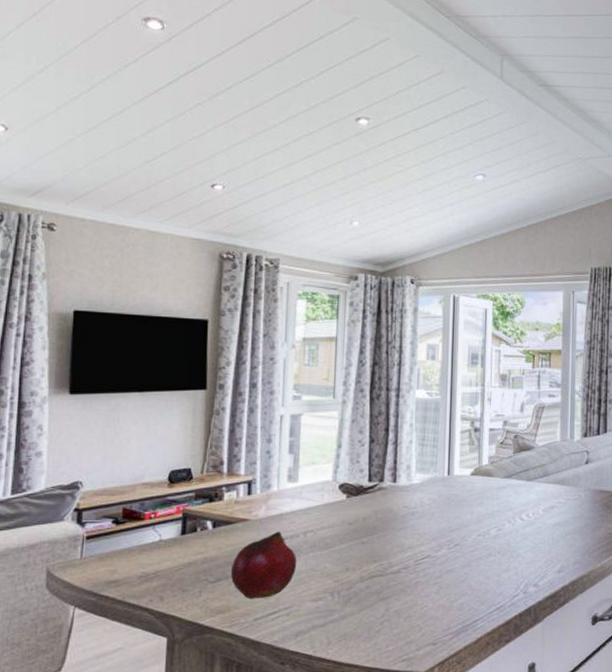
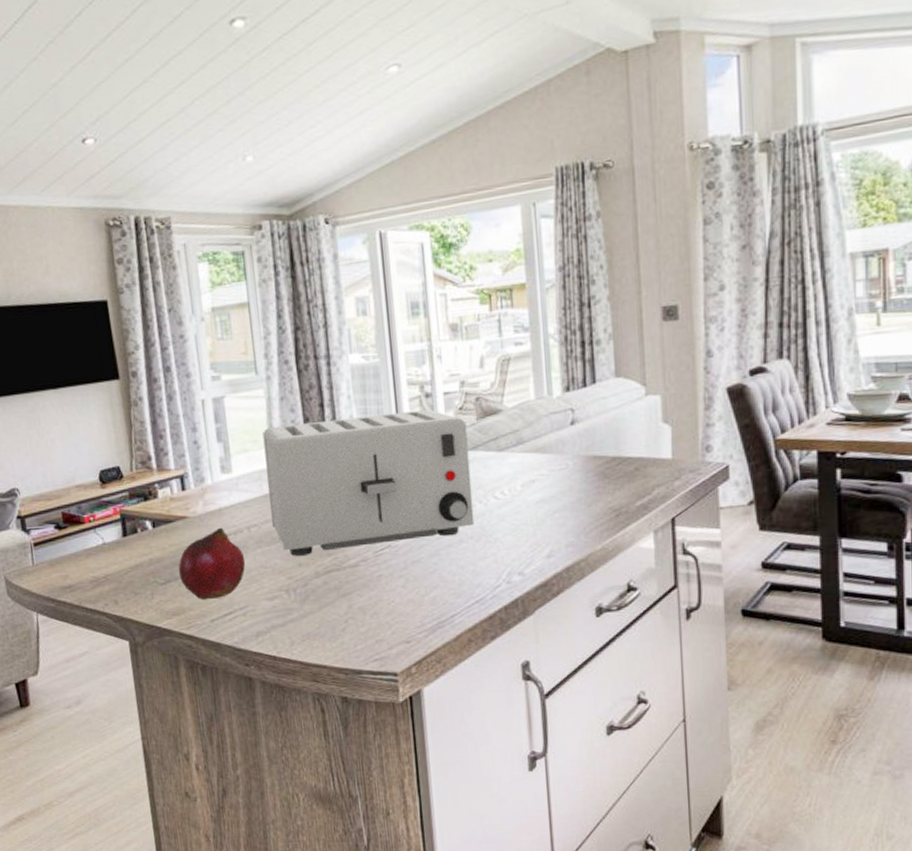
toaster: none [327,441,505,561] -> present [262,408,475,556]

